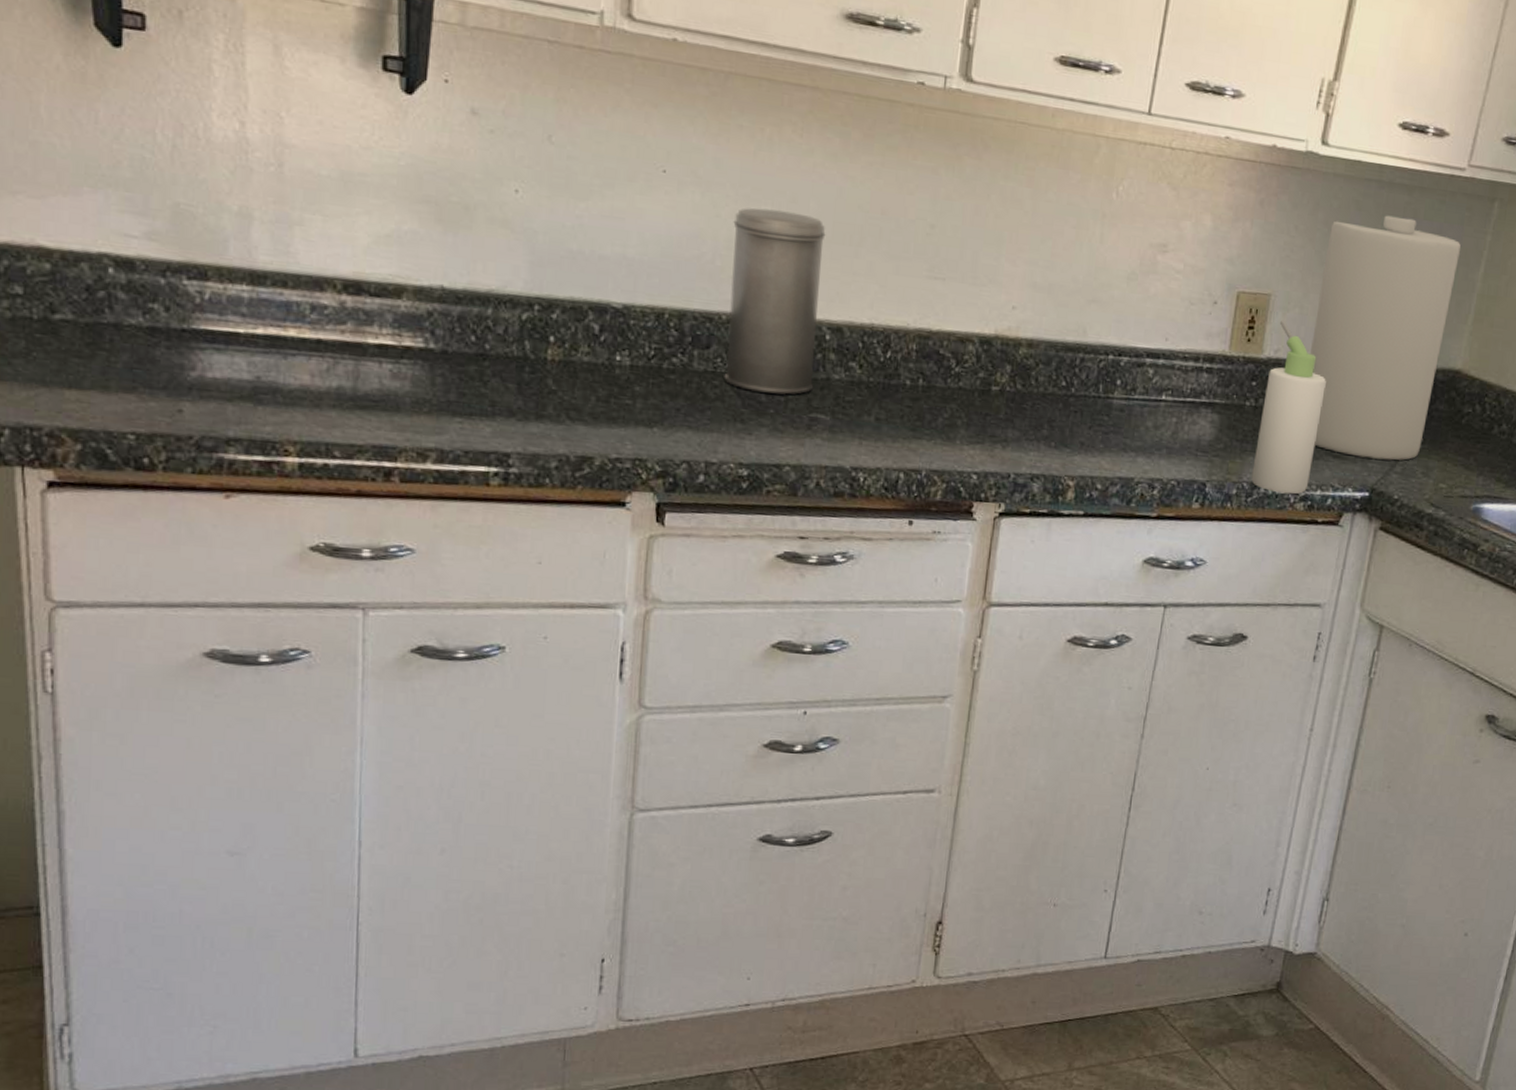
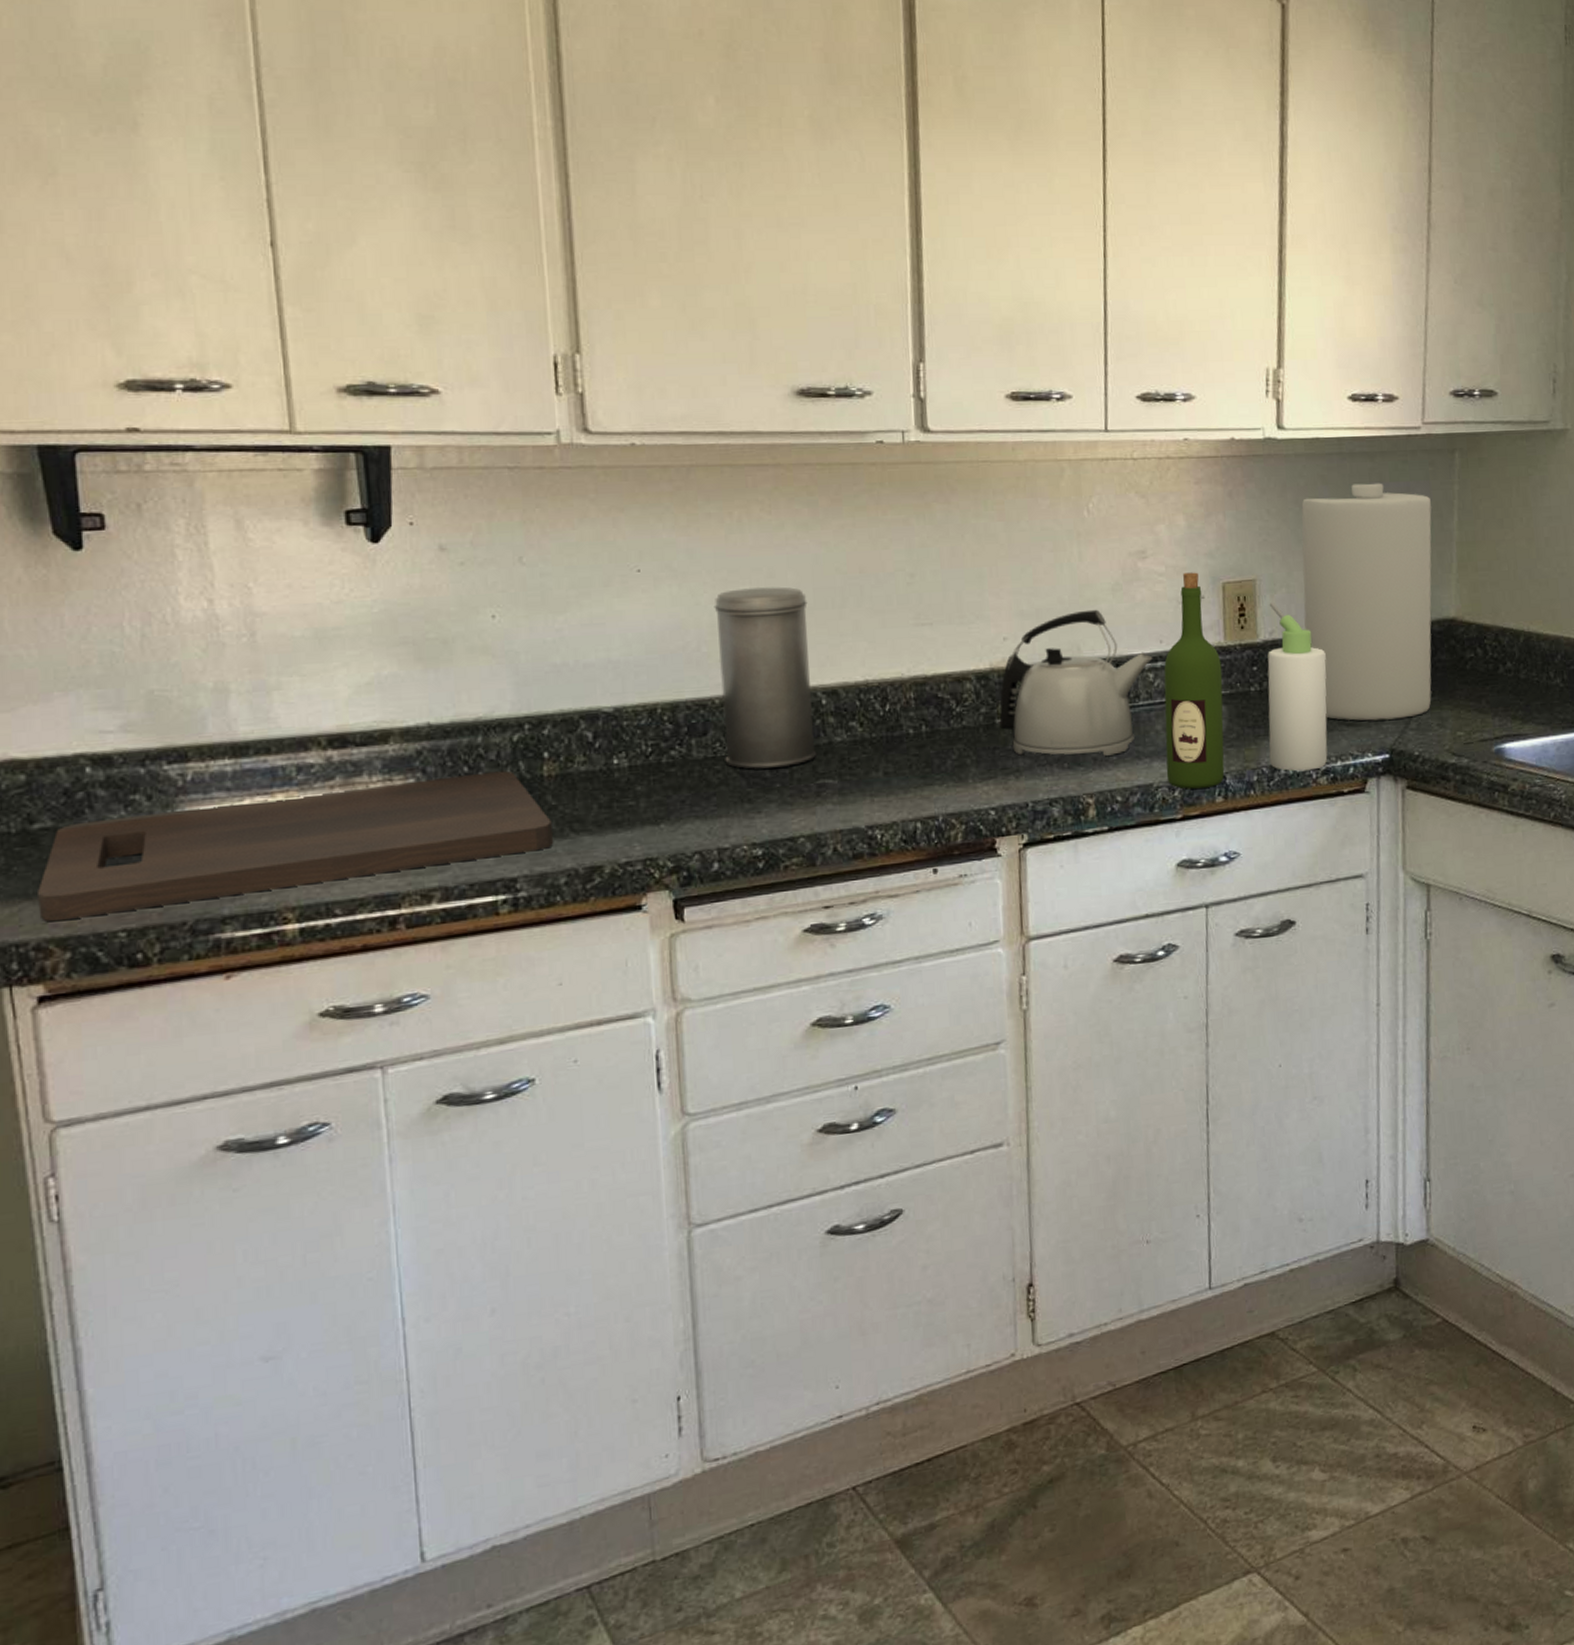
cutting board: none [53,320,550,431] -> present [36,770,554,921]
kettle: none [995,293,1156,443] -> present [999,609,1153,756]
wine bottle: none [1148,274,1222,493] -> present [1164,572,1225,789]

